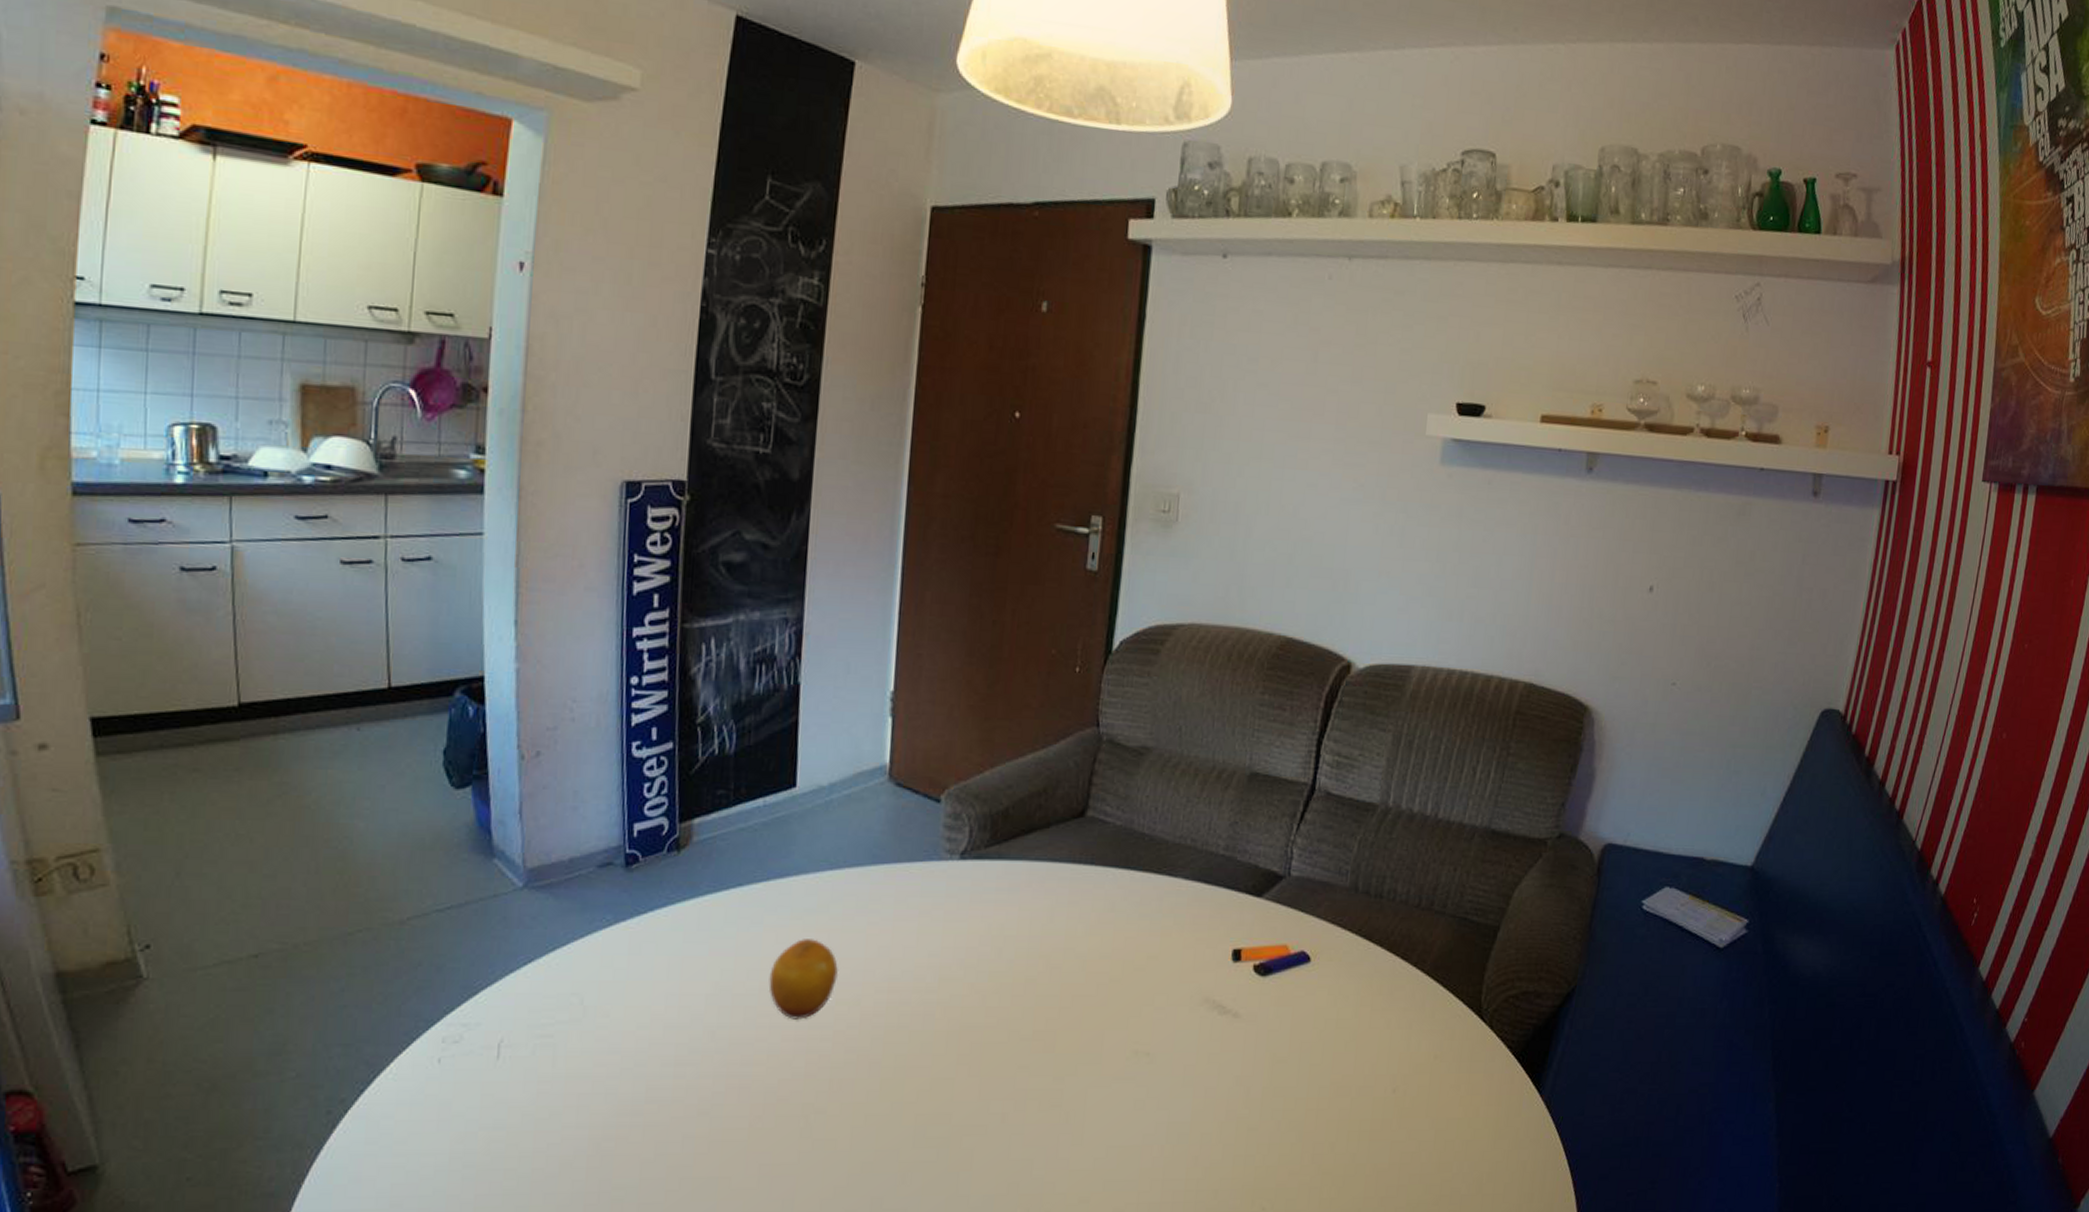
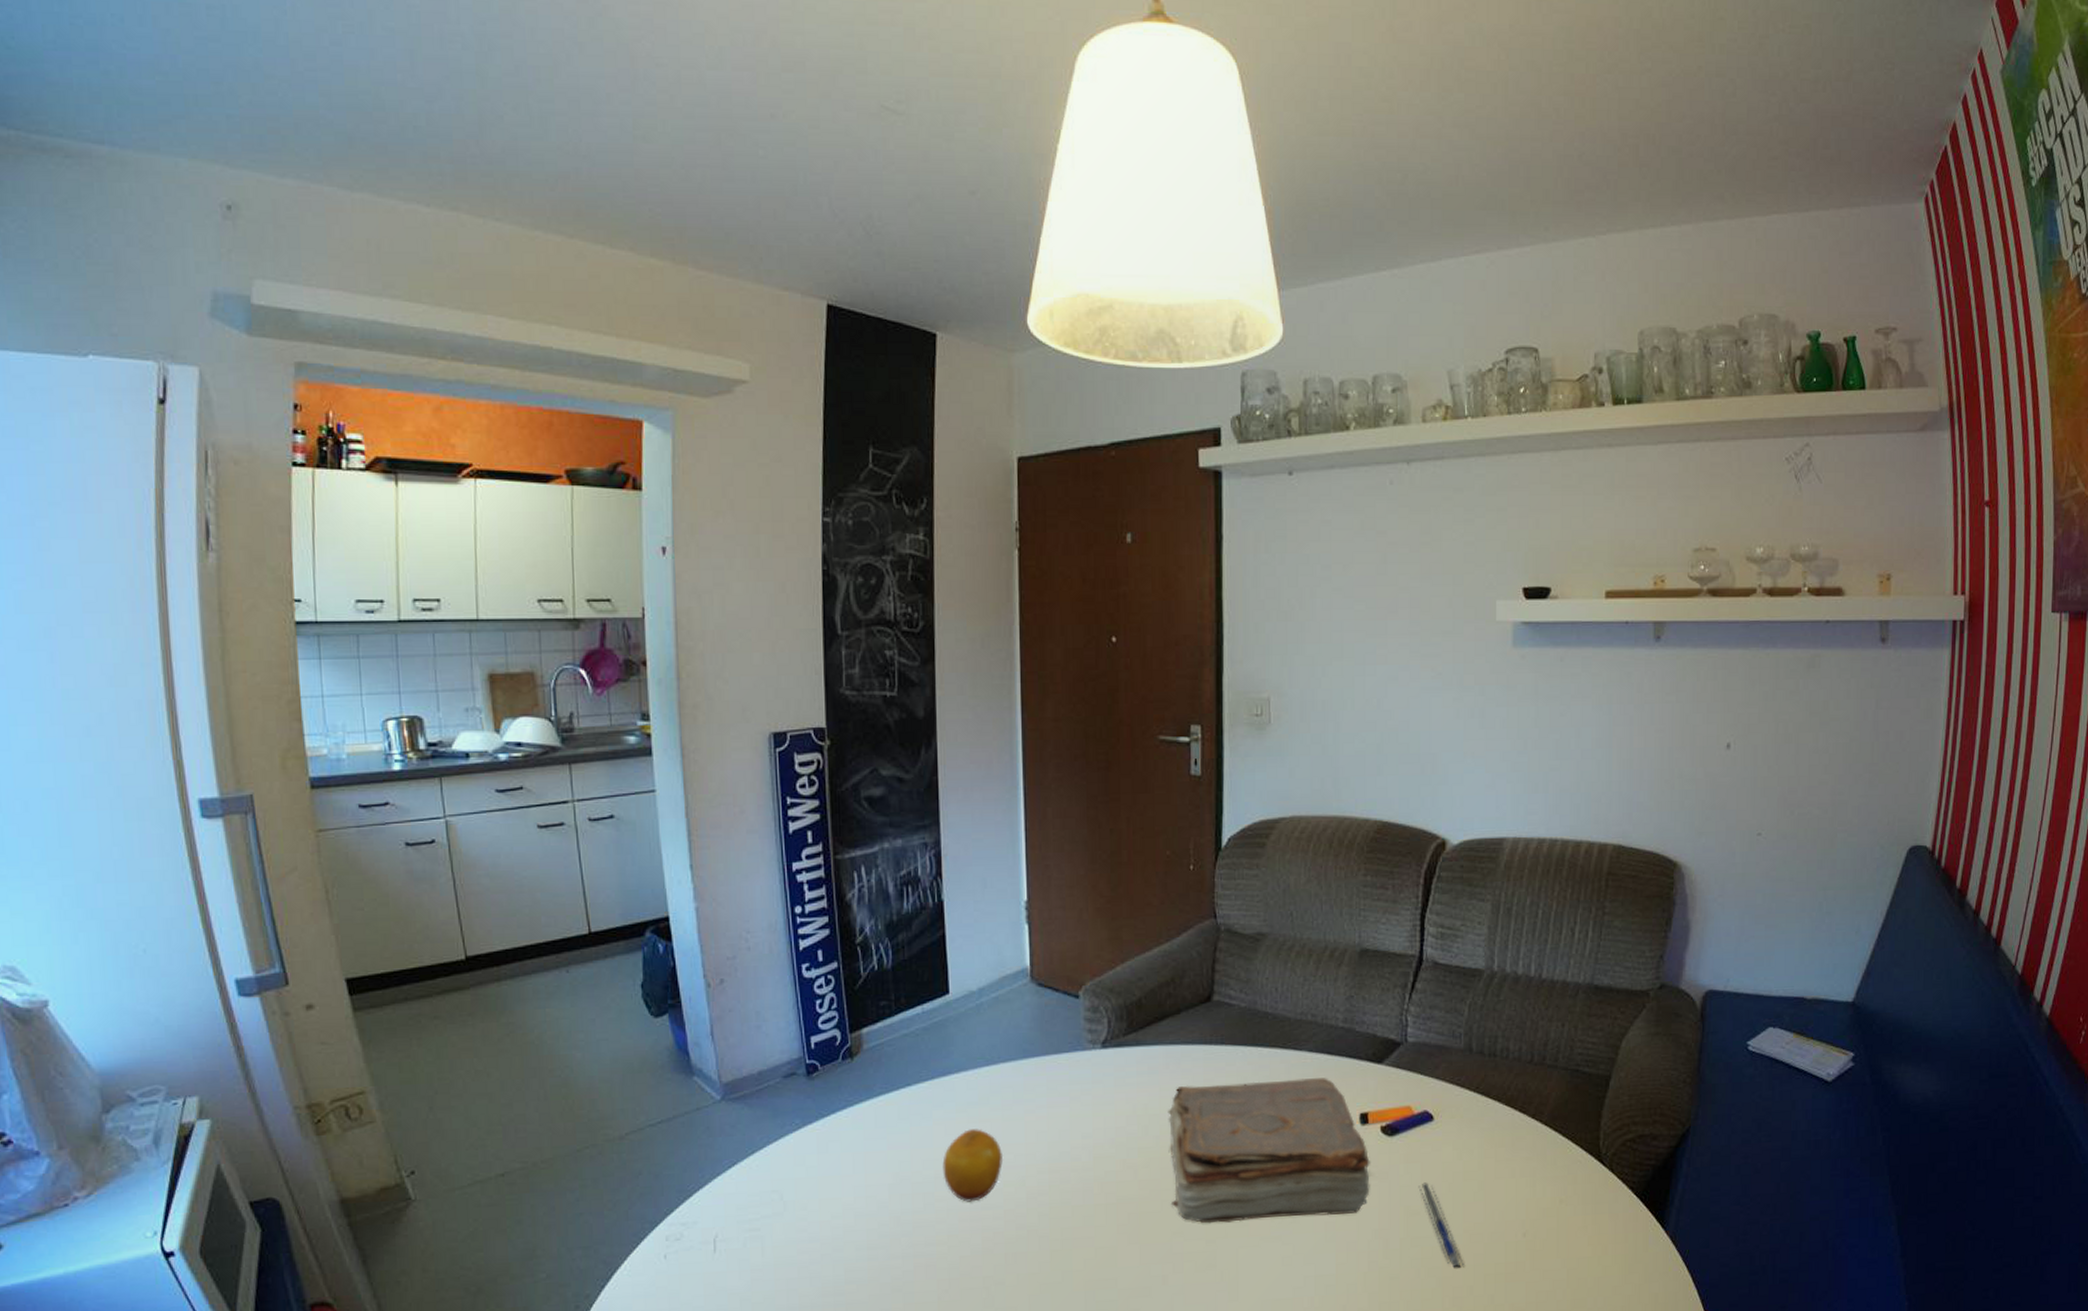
book: none [1018,906,1239,1059] -> present [1168,1078,1370,1224]
pen: none [1287,1028,1328,1123] -> present [1418,1182,1464,1268]

